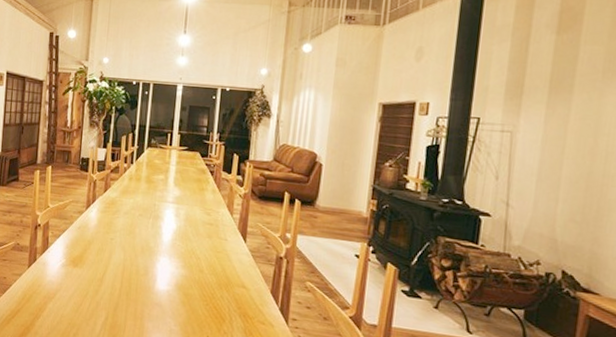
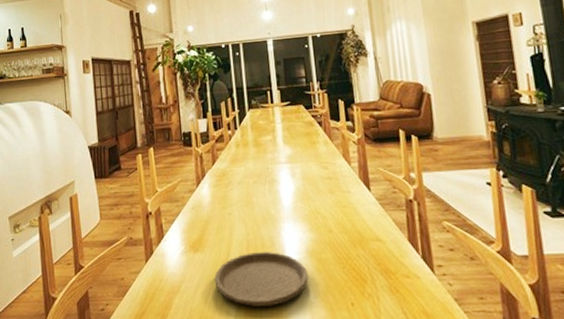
plate: none [87,276,173,326] -> present [214,252,308,307]

